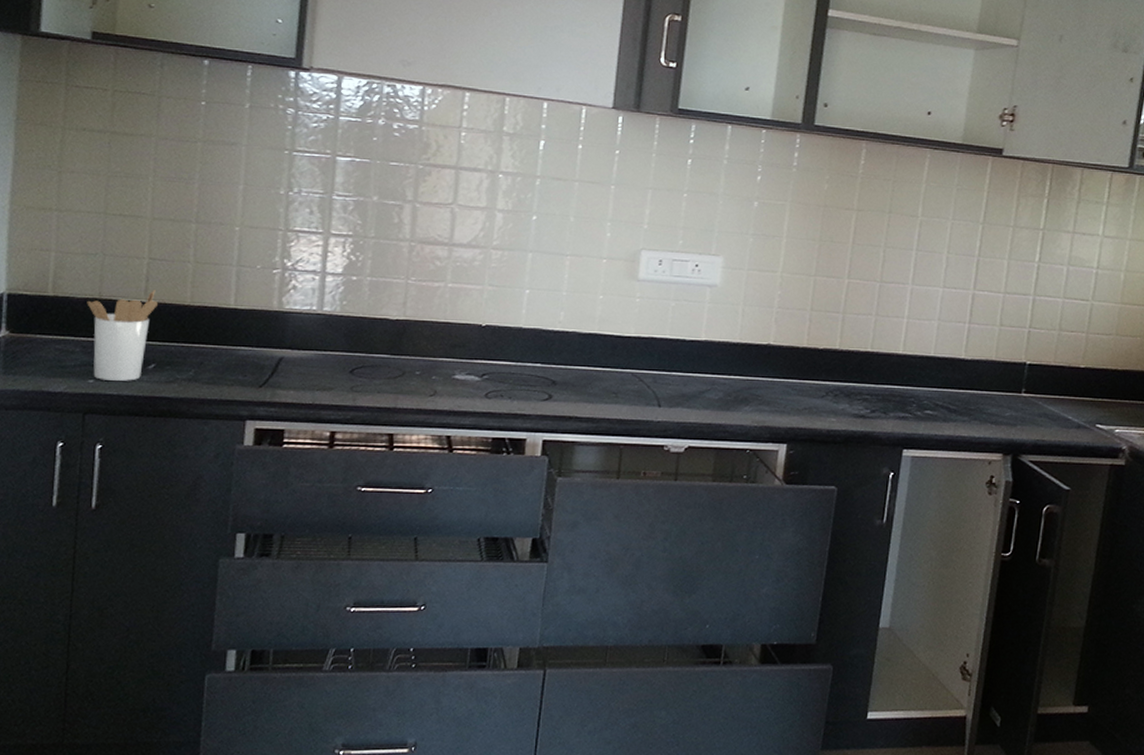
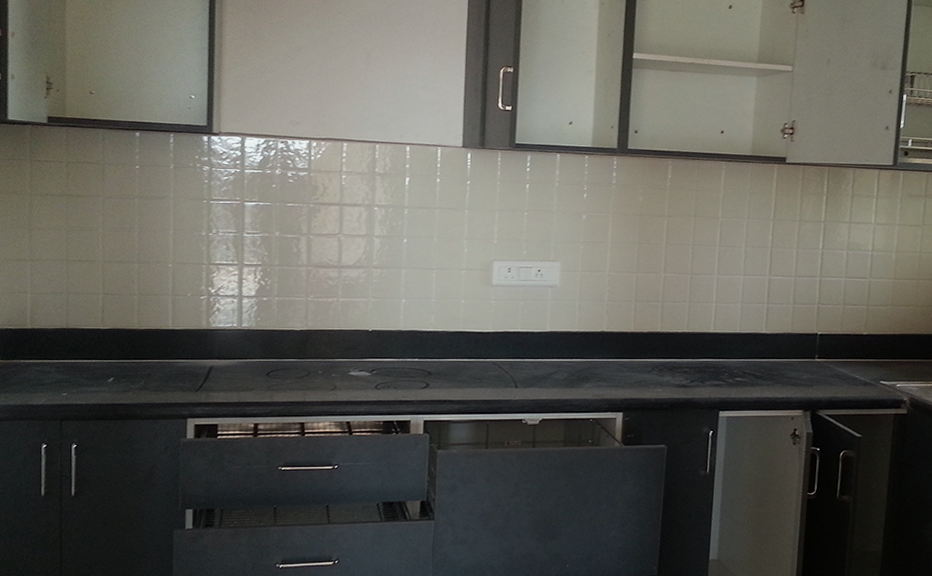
utensil holder: present [87,290,158,382] -> none [57,319,112,394]

